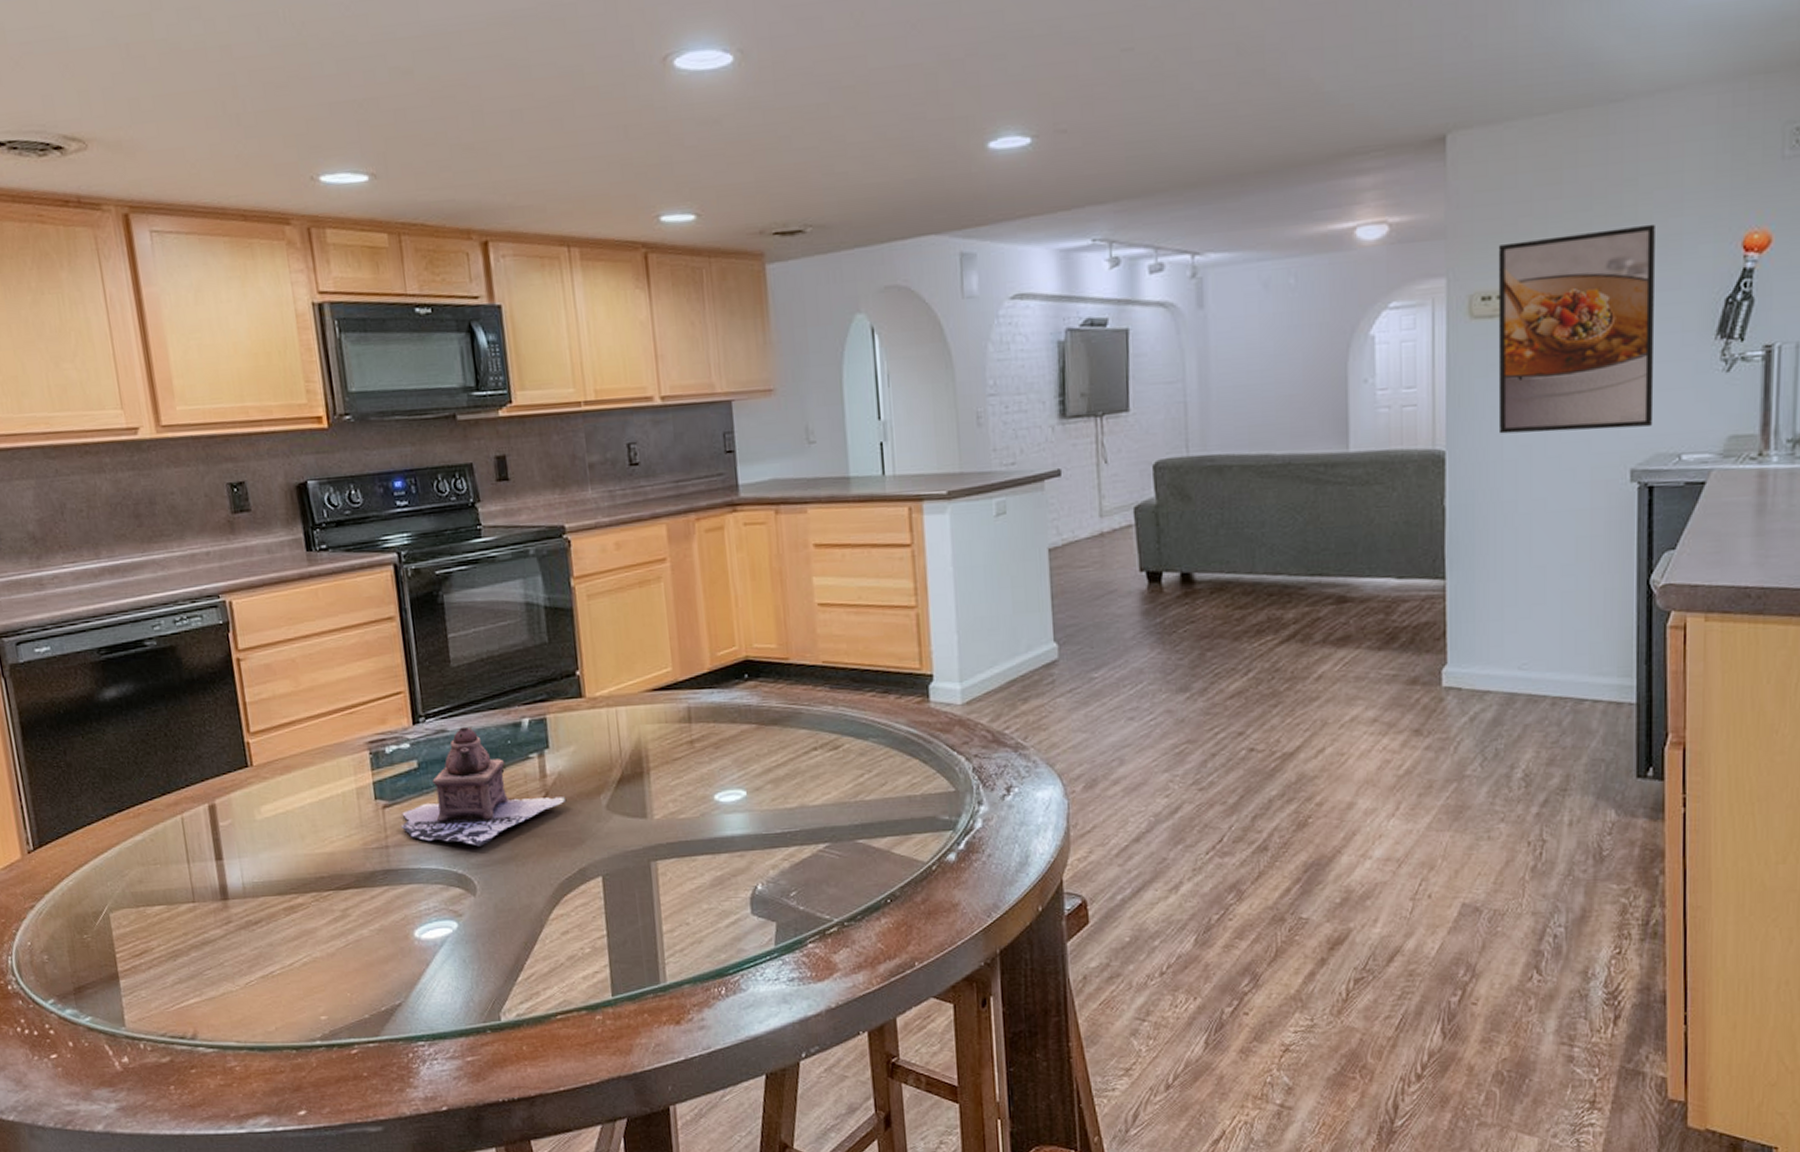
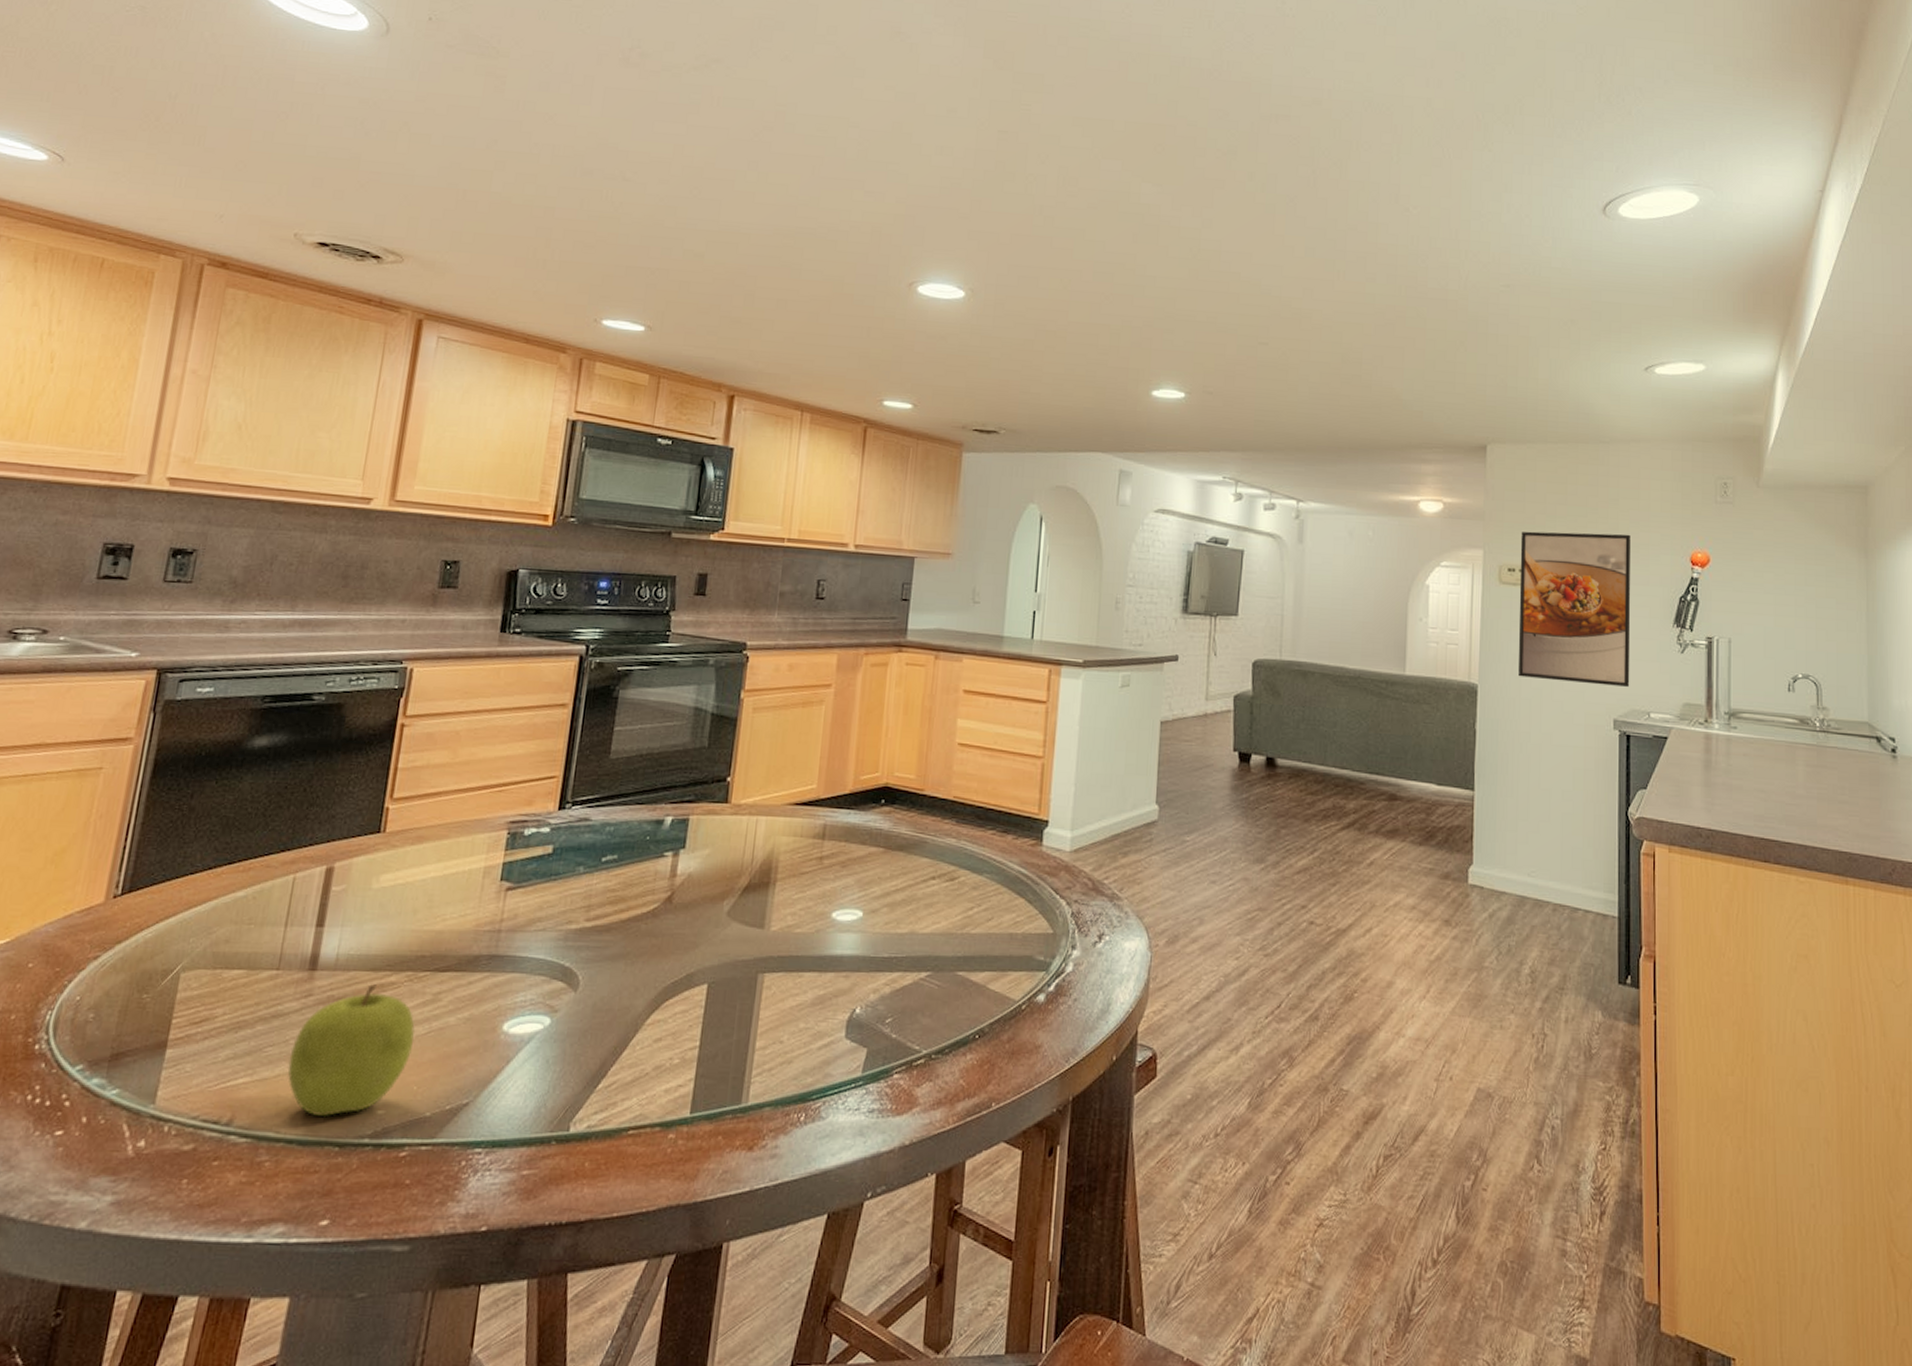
fruit: none [227,907,336,1026] -> present [287,984,415,1118]
teapot: present [400,726,567,847] -> none [519,817,691,940]

